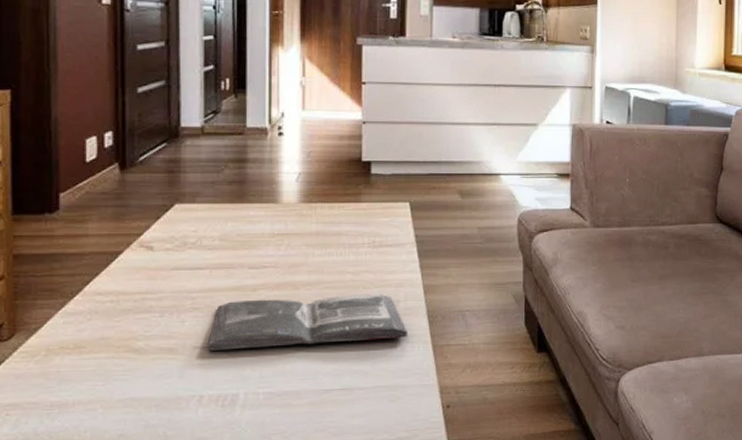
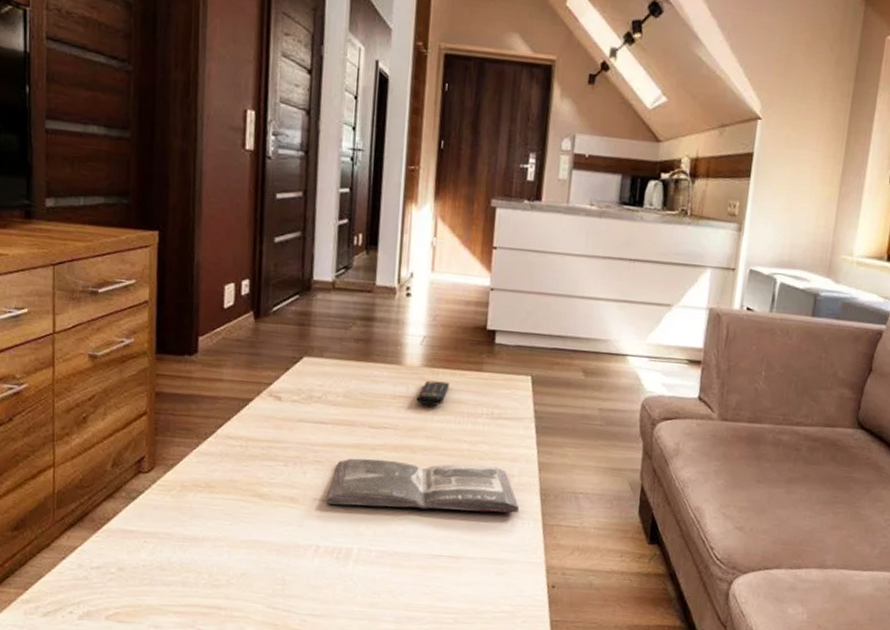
remote control: none [296,216,328,241] -> present [416,380,449,406]

